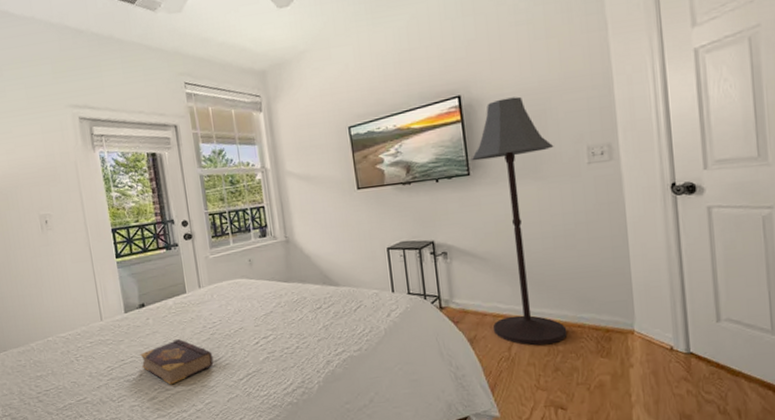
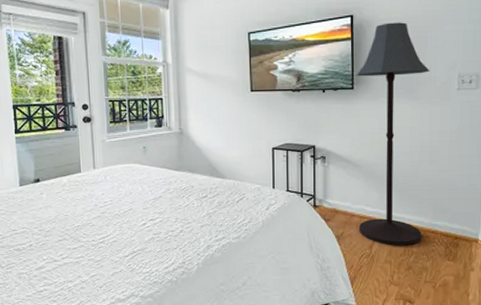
book: present [140,339,214,385] -> none [31,215,102,257]

